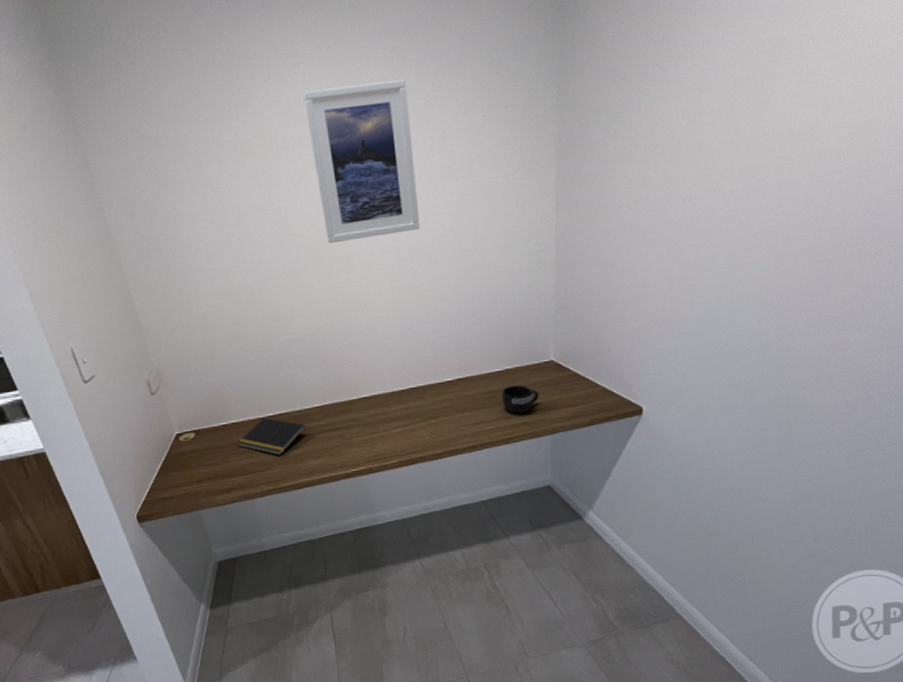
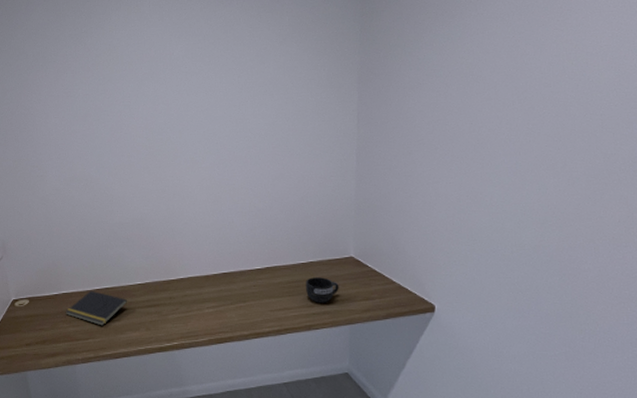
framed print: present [303,79,421,244] -> none [147,13,239,143]

